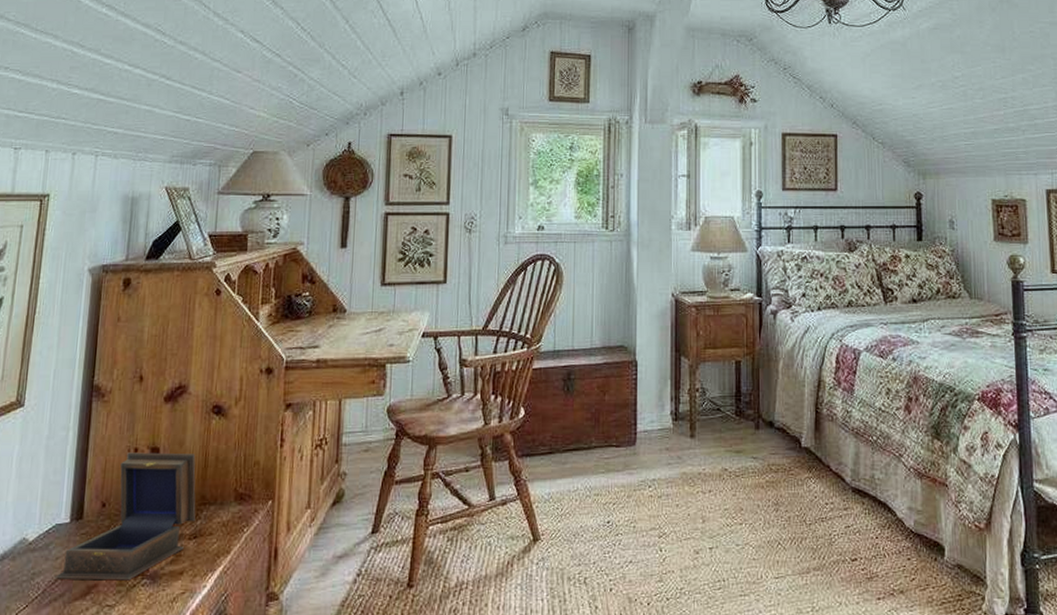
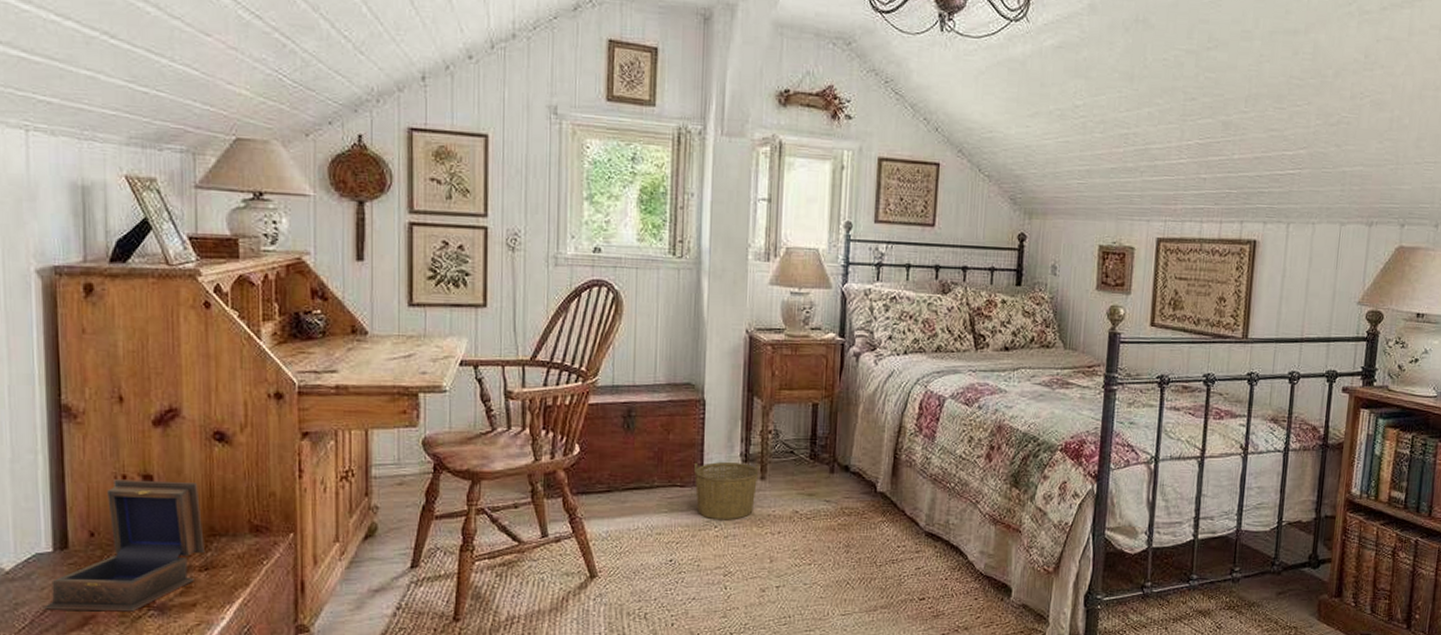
basket: none [629,422,688,480] -> present [694,462,759,520]

